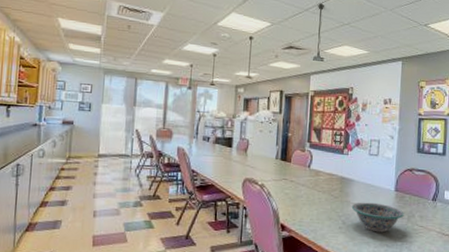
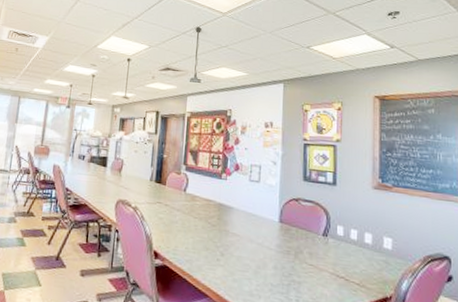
decorative bowl: present [351,202,404,233] -> none [230,232,290,269]

